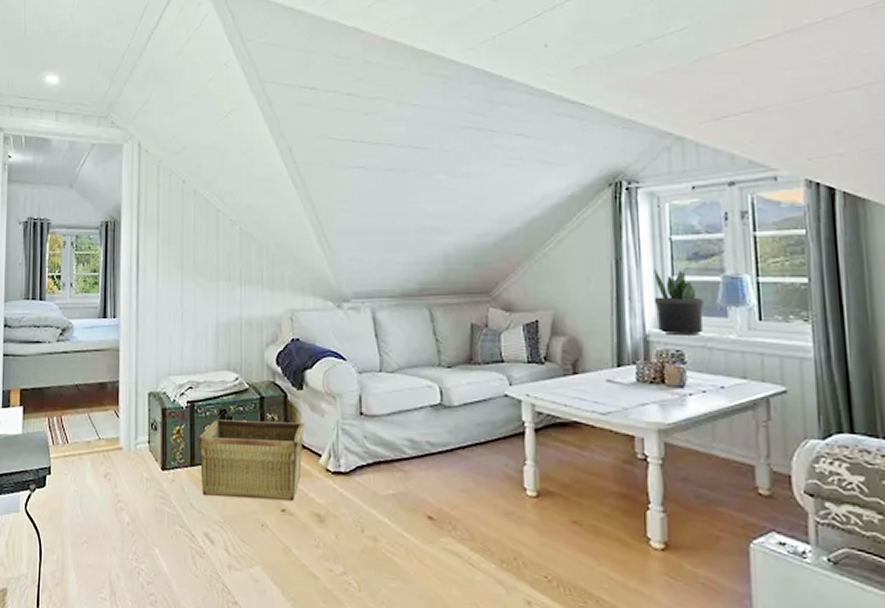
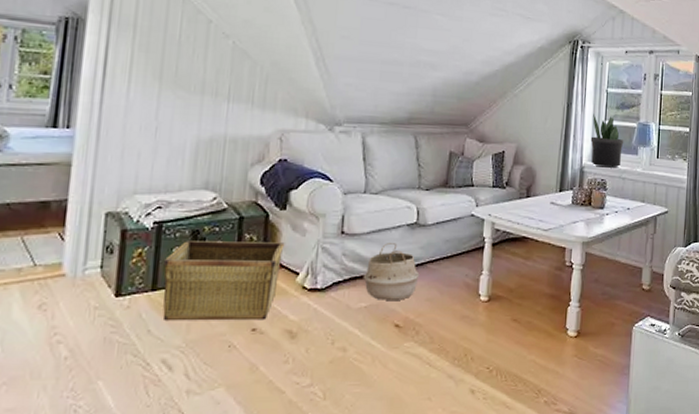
woven basket: none [387,425,450,489] -> present [363,243,420,300]

